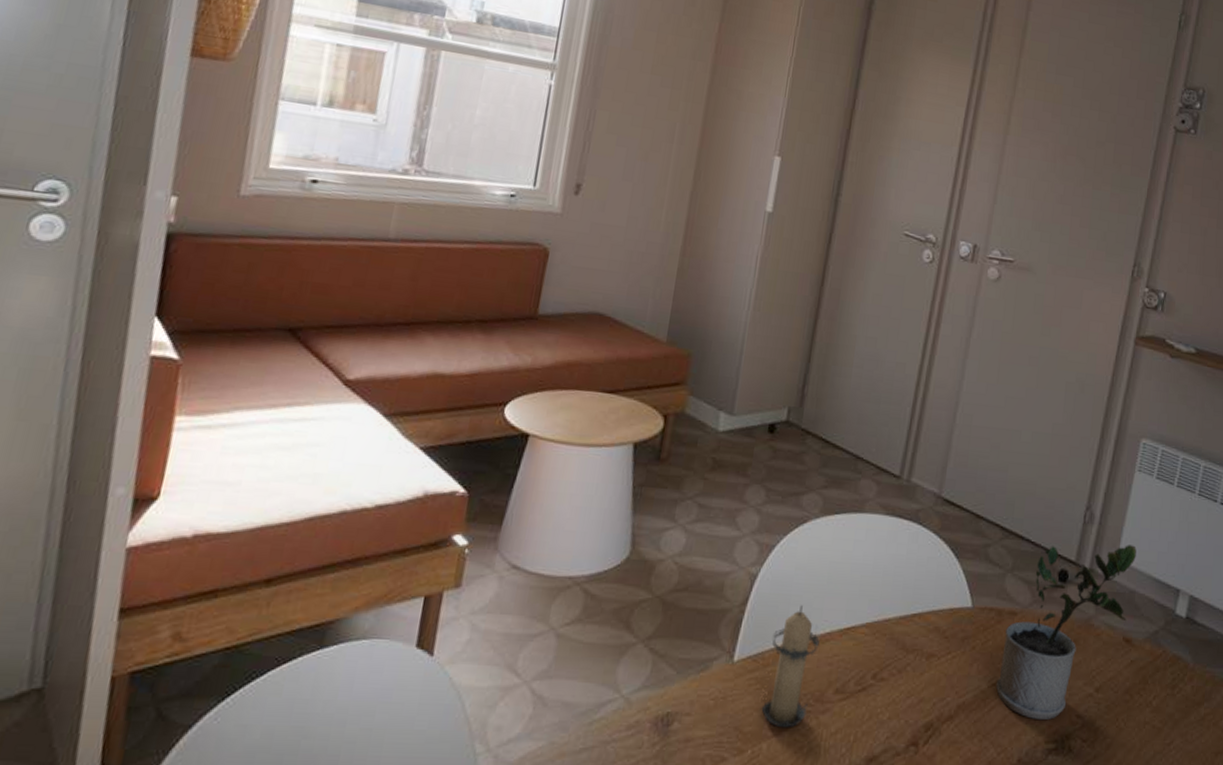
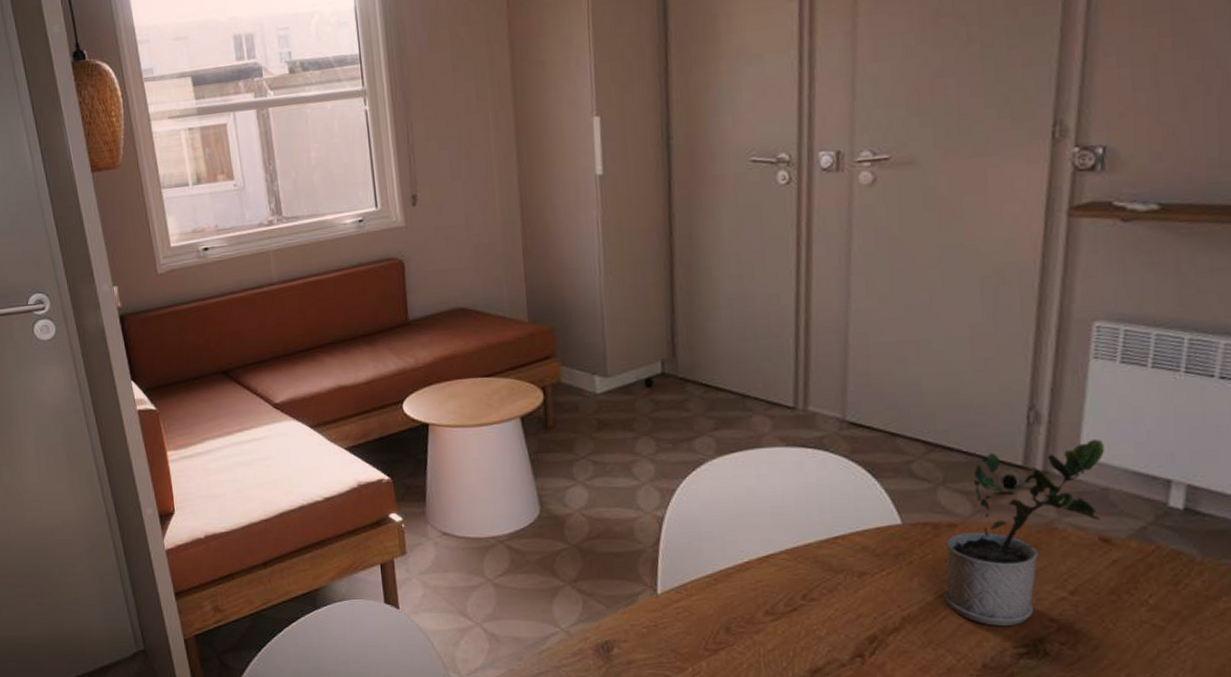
candle: present [761,605,820,728] -> none [690,540,740,648]

